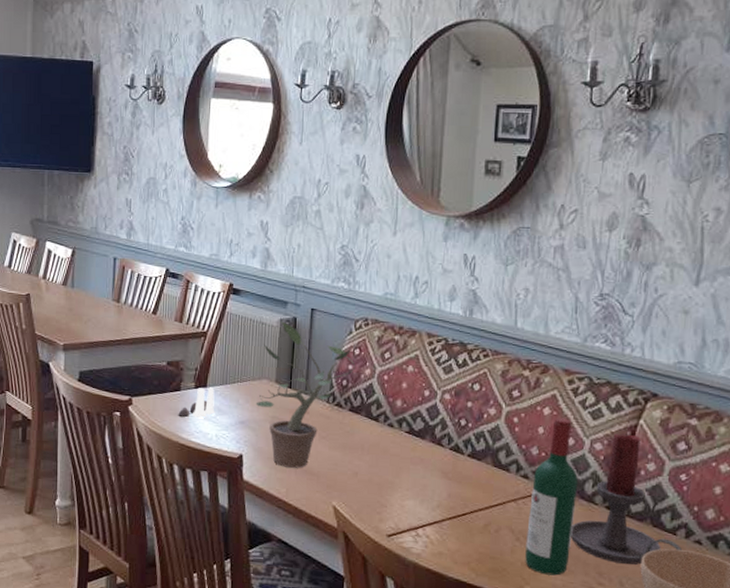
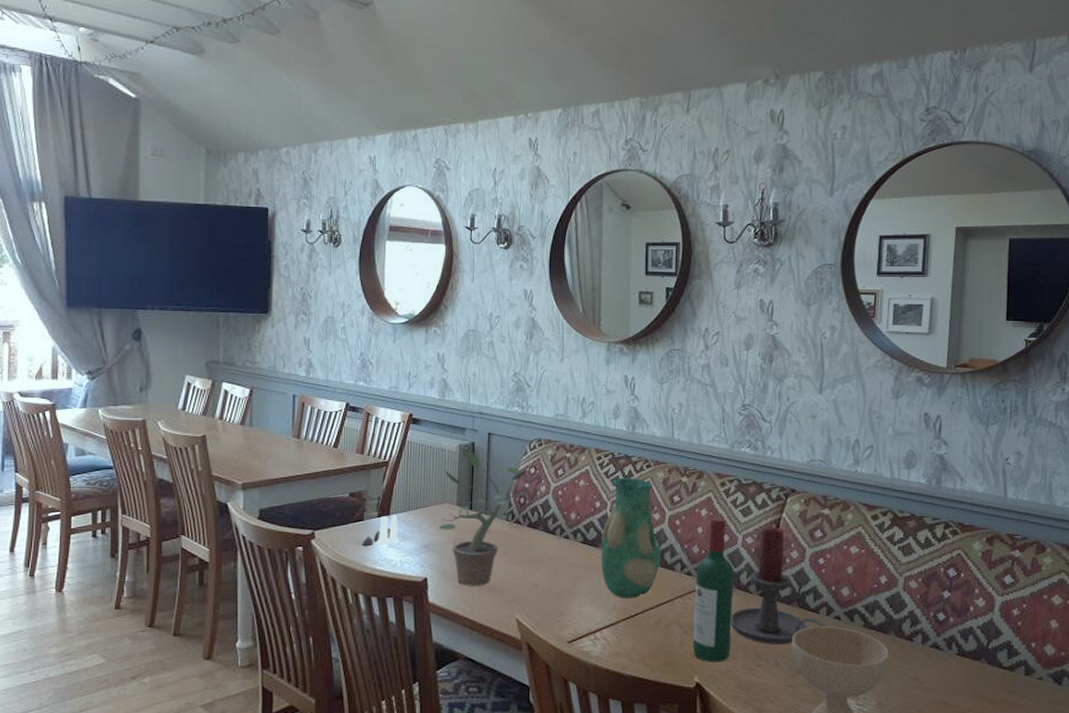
vase: none [426,365,494,498] -> present [600,477,660,599]

